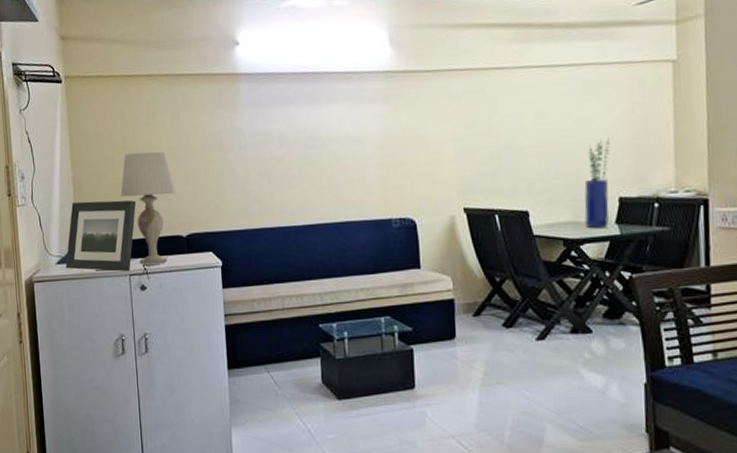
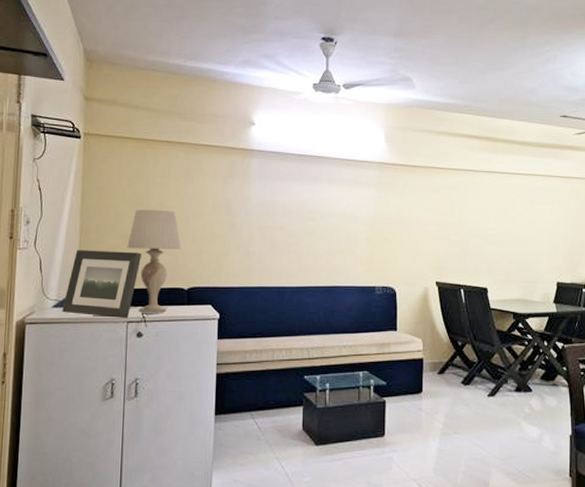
vase: present [584,139,611,229] -> none [530,235,552,306]

